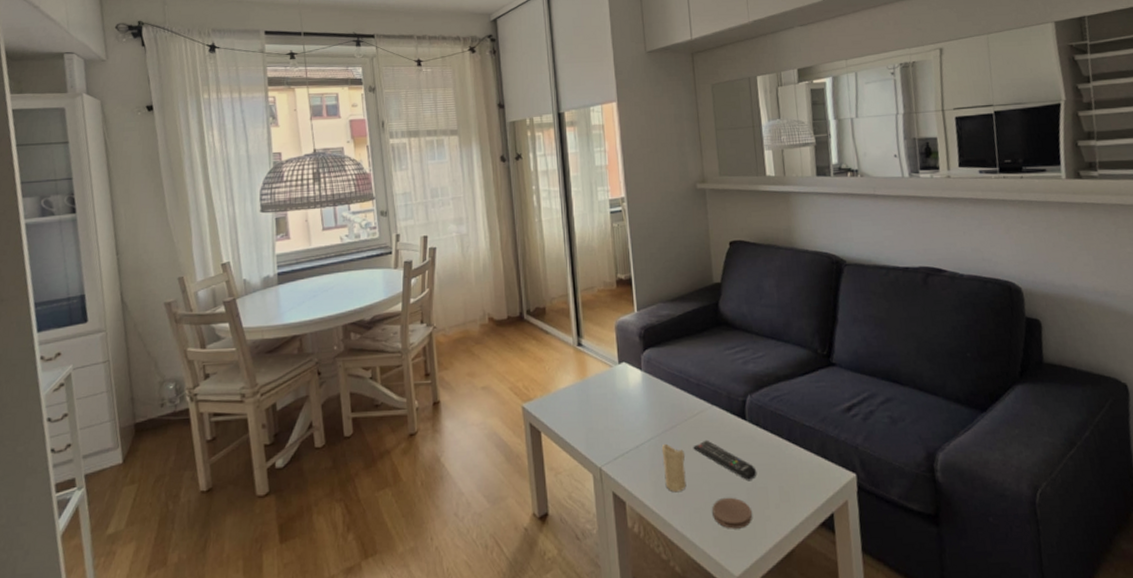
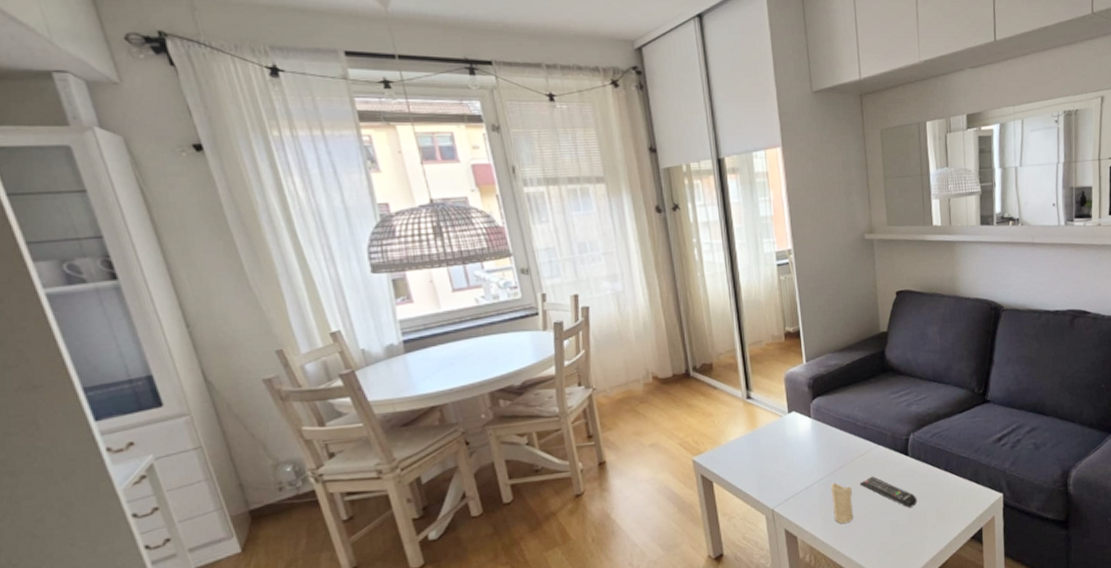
coaster: present [712,497,752,529] -> none [877,523,912,550]

